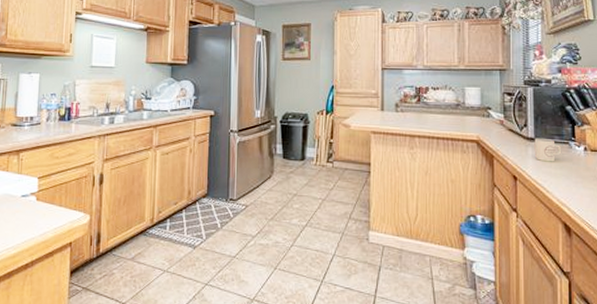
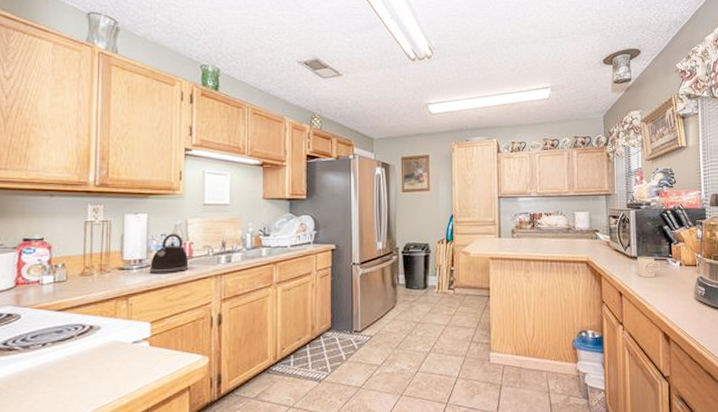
kettle: none [39,93,75,133] -> present [149,233,189,275]

